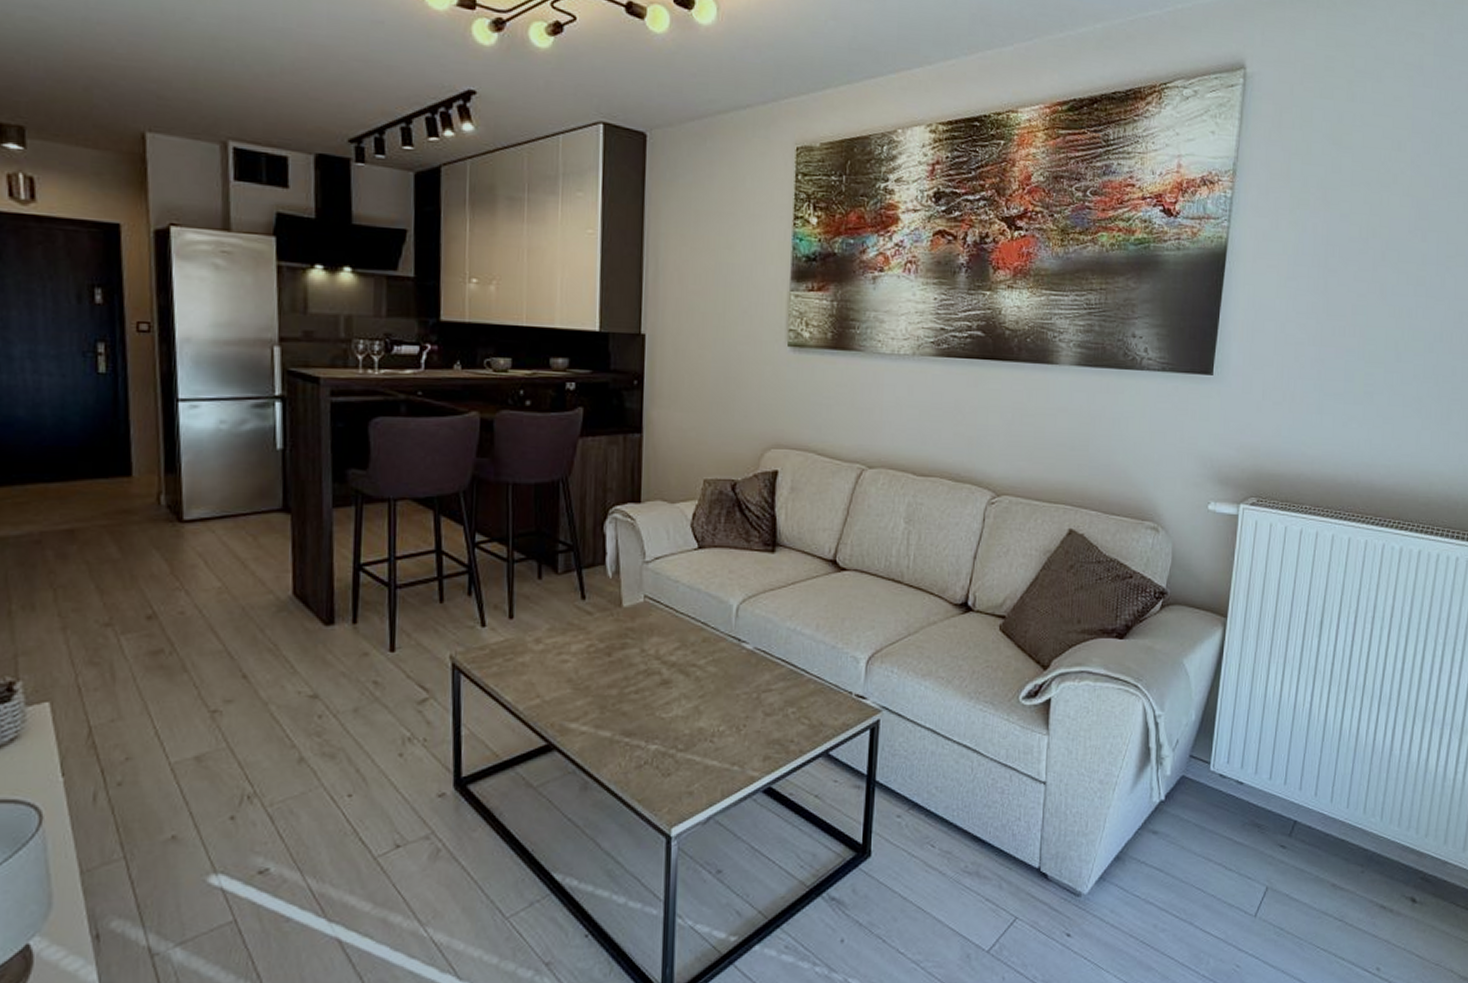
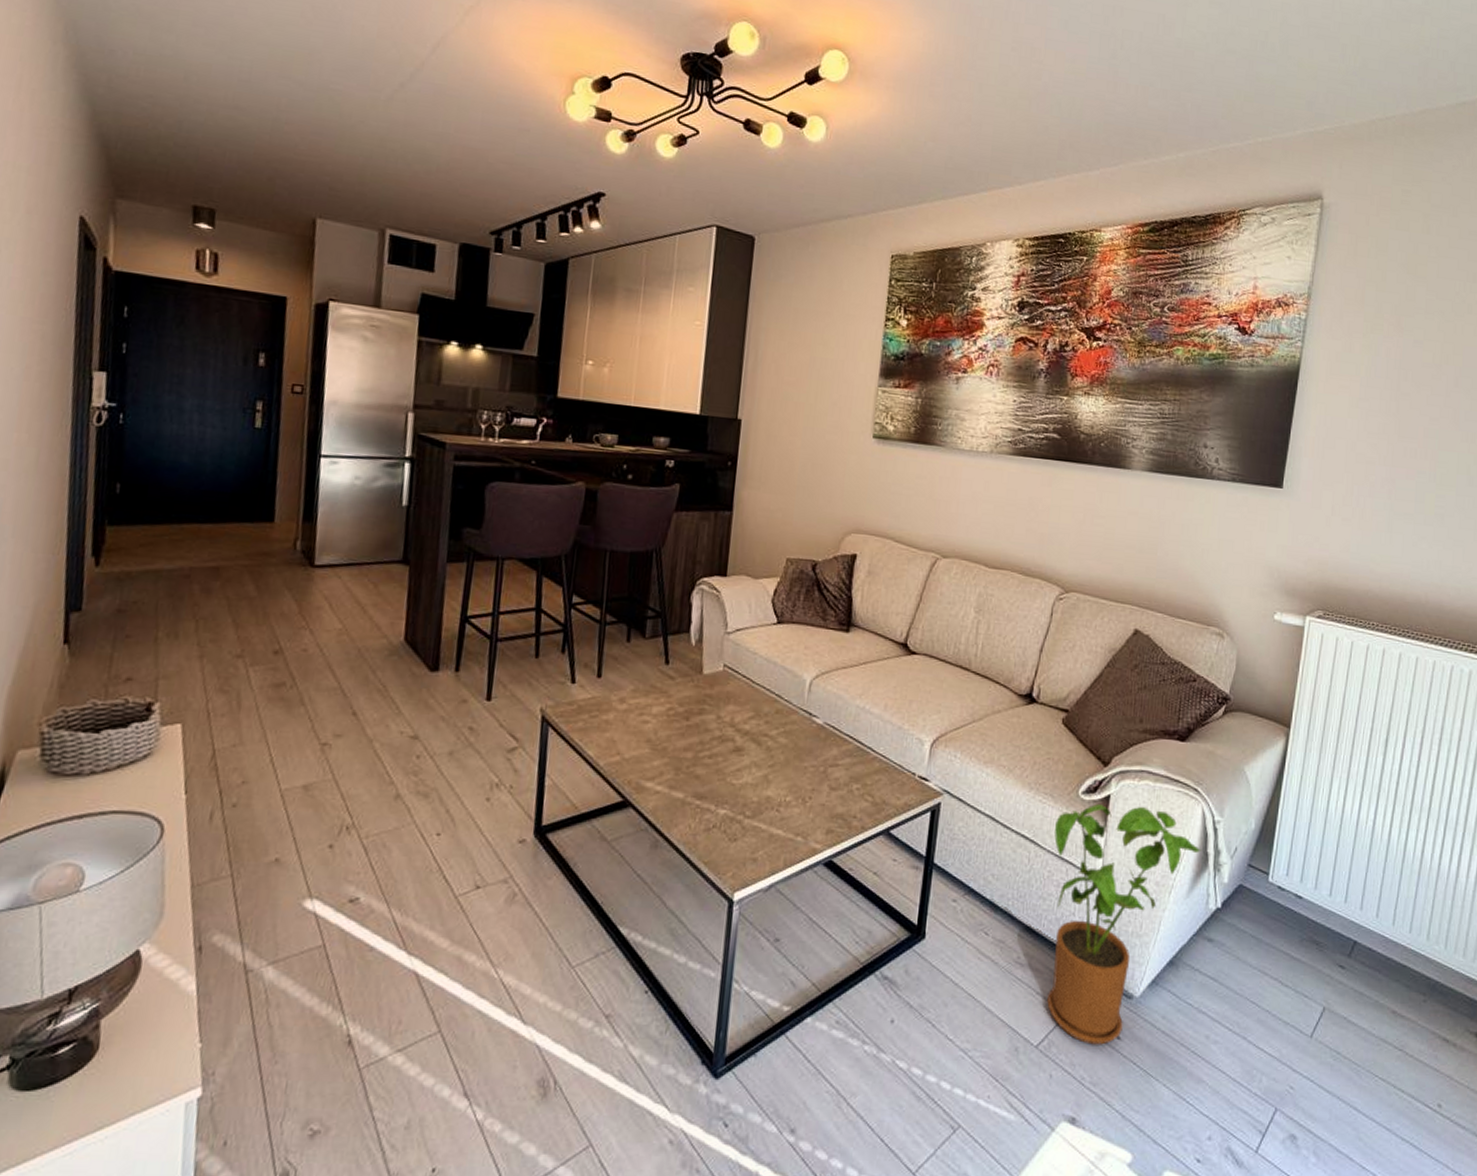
house plant: none [997,706,1143,945] -> present [1047,804,1201,1045]

